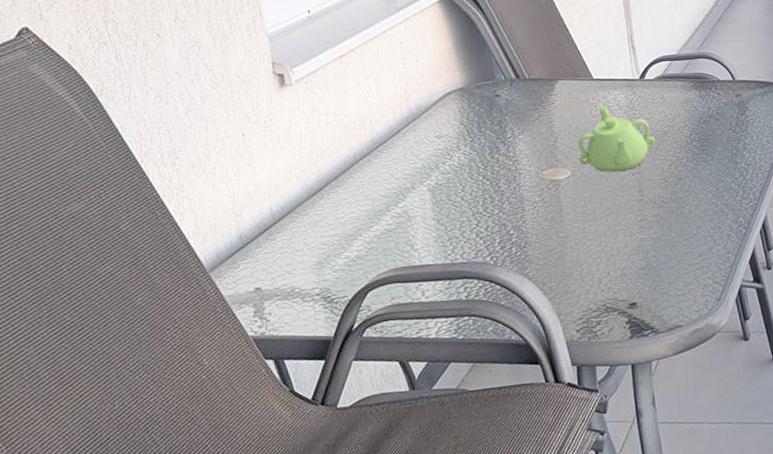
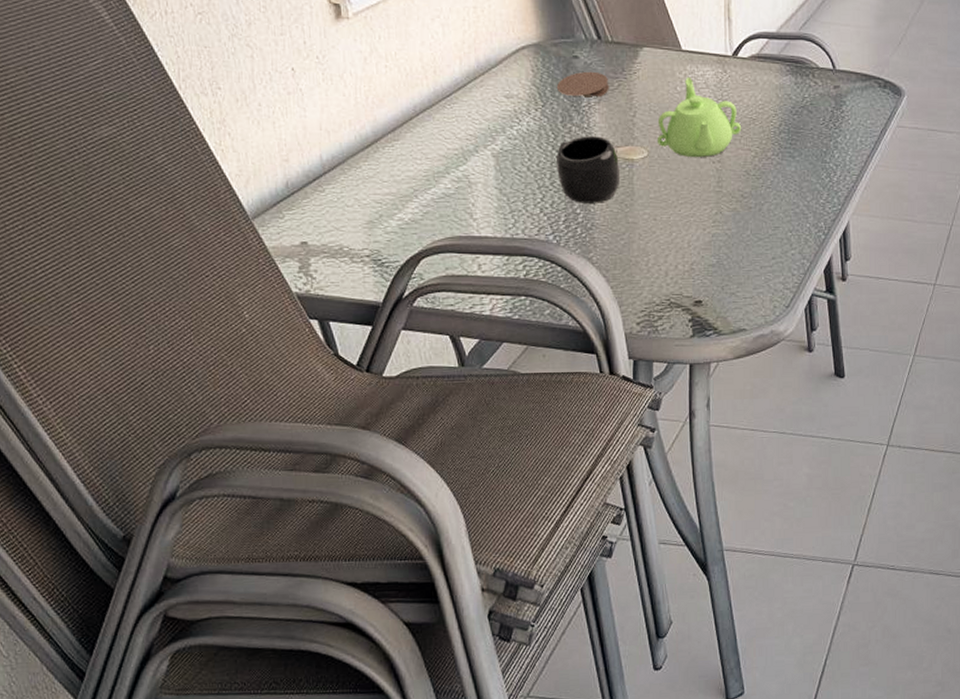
coaster: none [482,106,531,130] -> present [556,71,609,98]
mug: none [487,162,549,225] -> present [557,136,621,203]

